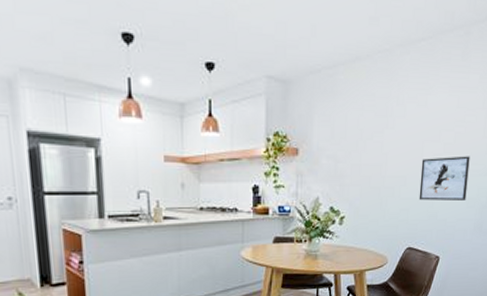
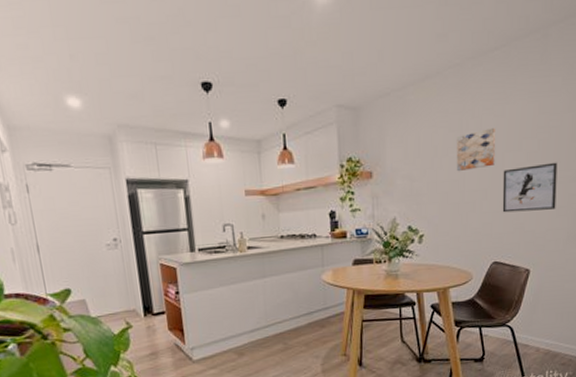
wall art: none [380,117,418,157] -> present [457,128,496,172]

